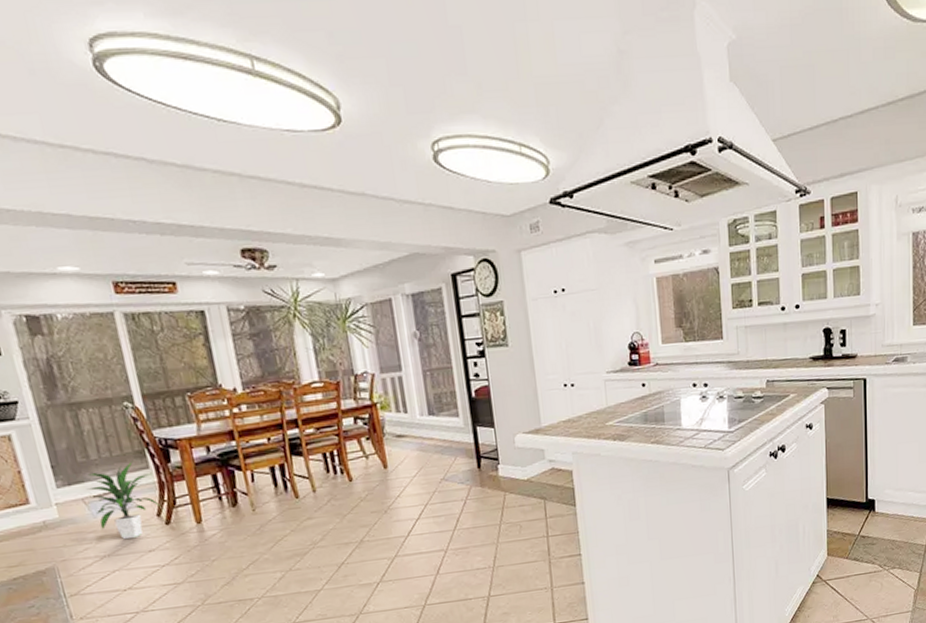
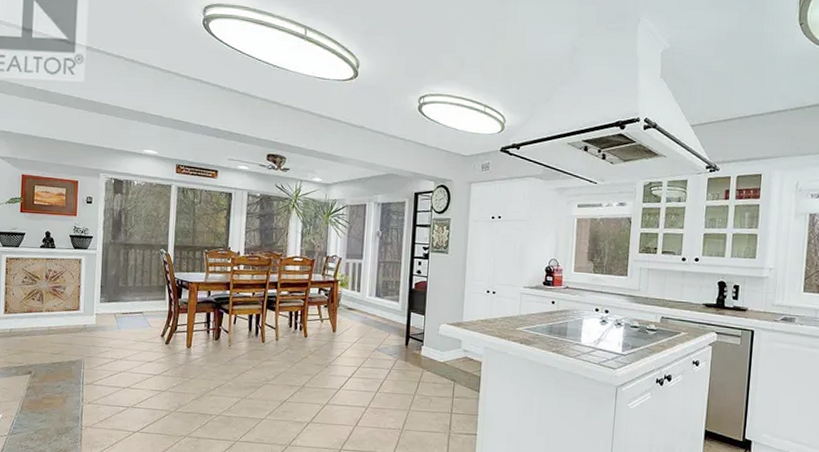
indoor plant: present [86,461,161,539] -> none [119,292,166,349]

